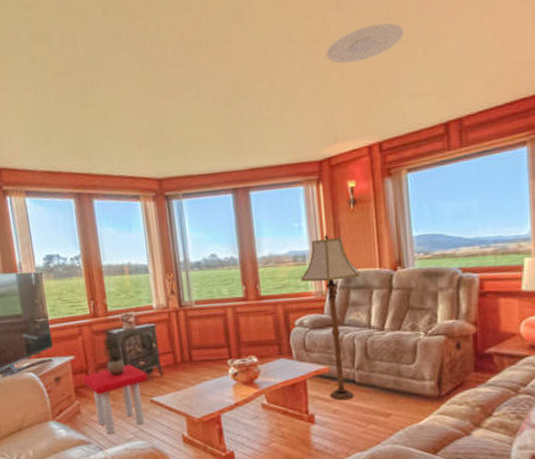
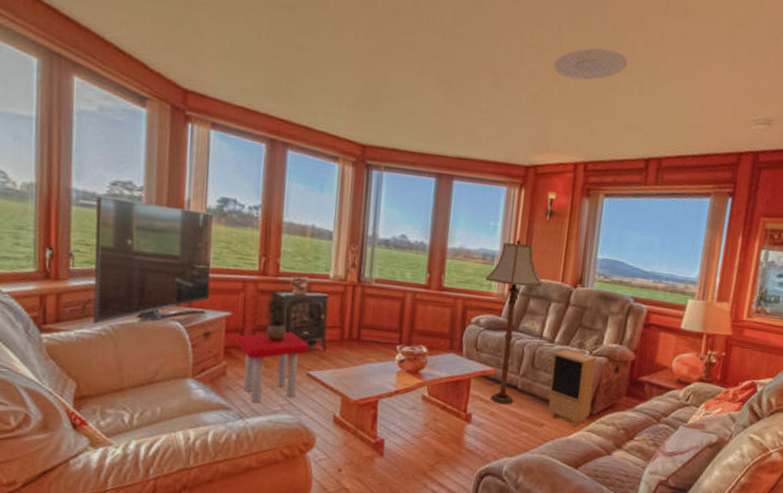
speaker: none [387,334,437,412] -> present [548,349,596,427]

